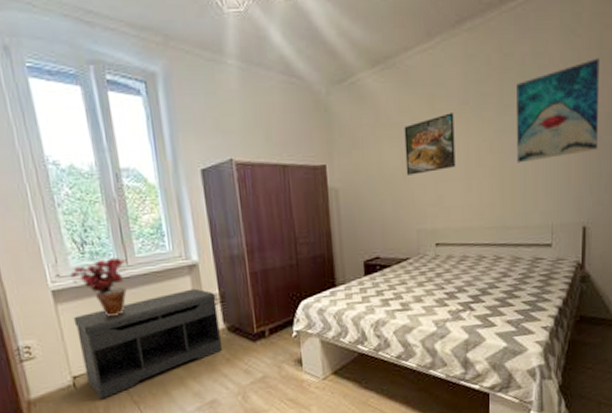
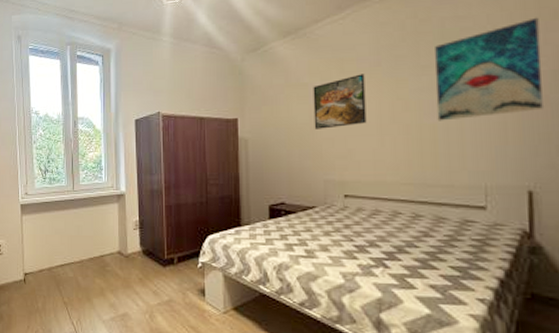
potted plant: present [70,257,128,316] -> none [34,183,74,229]
bench: present [73,288,223,400] -> none [31,214,138,296]

